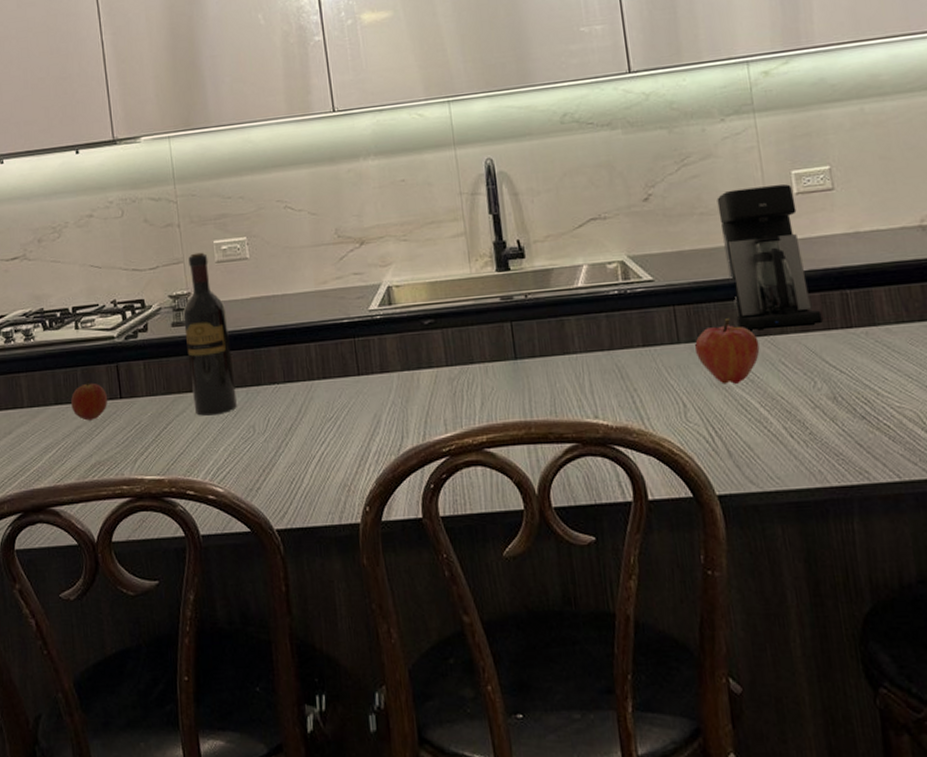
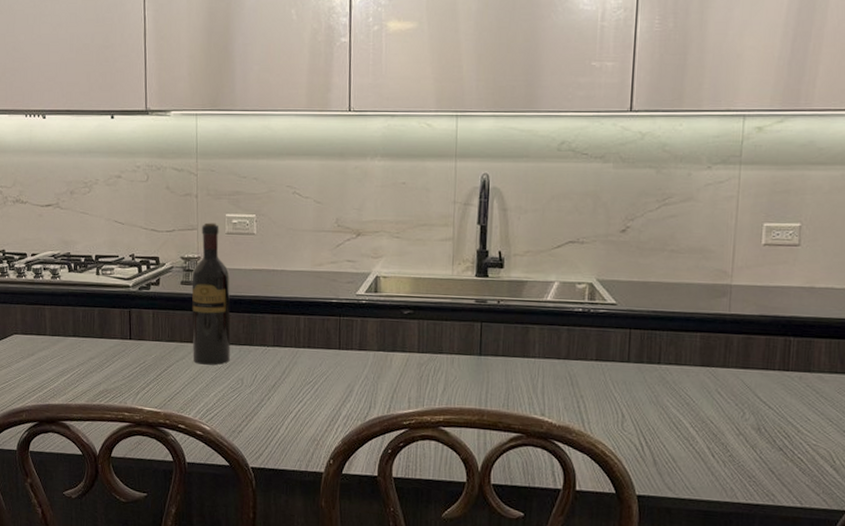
fruit: present [71,379,108,421] -> none [87,319,119,354]
fruit: present [695,319,760,384] -> none [642,347,701,404]
coffee maker: present [717,184,823,331] -> none [684,233,763,365]

